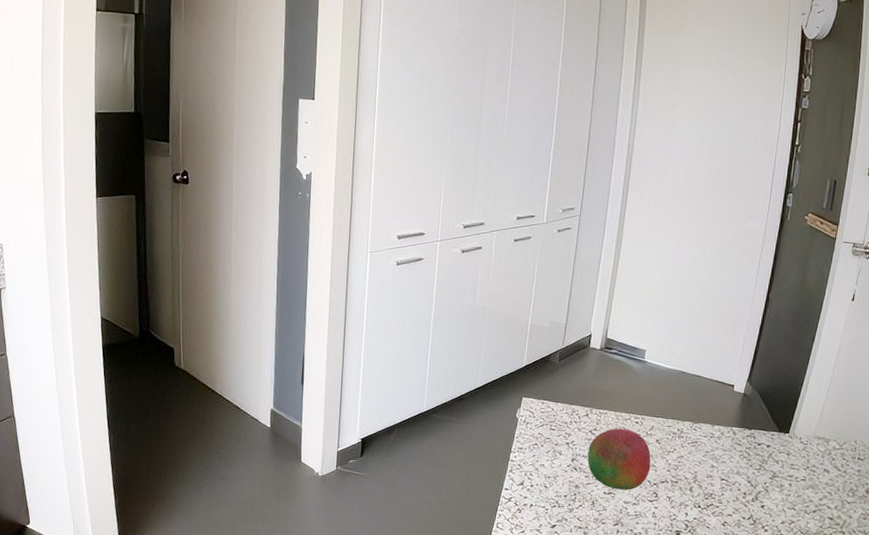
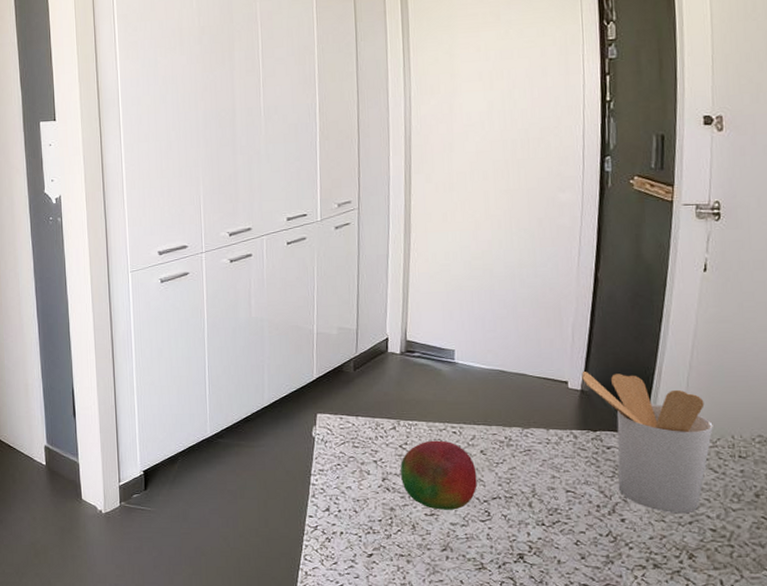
utensil holder: none [746,378,842,504] -> present [582,372,713,514]

